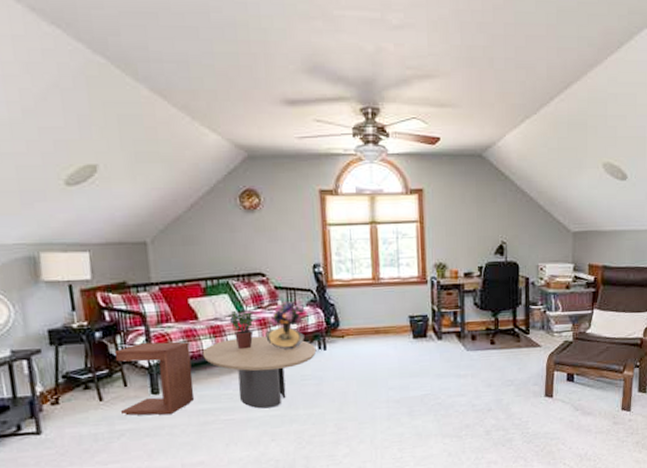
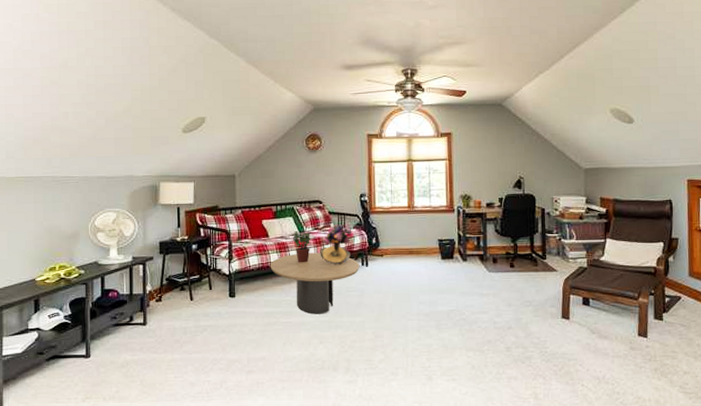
side table: present [114,341,195,416] -> none [205,254,262,315]

